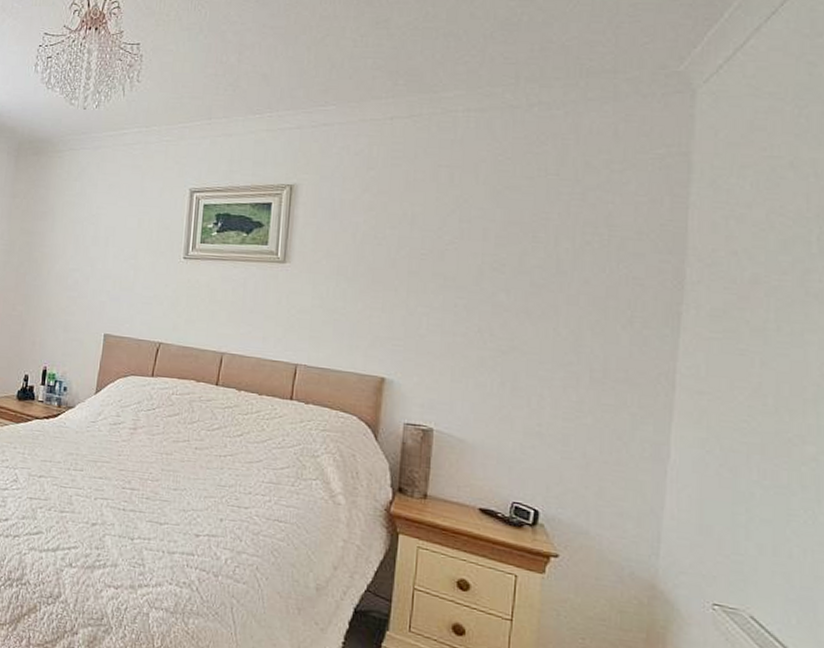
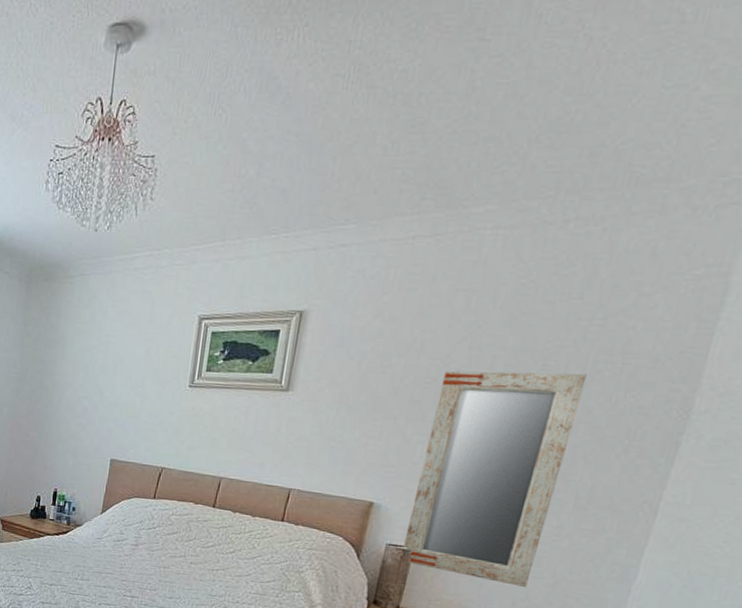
home mirror: none [422,242,577,469] -> present [402,371,587,587]

